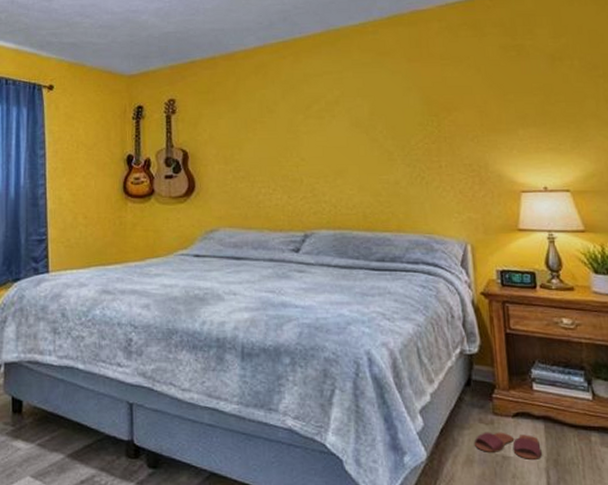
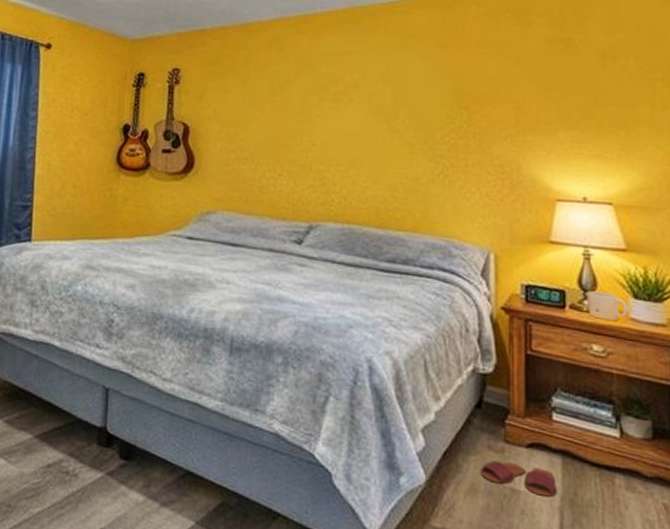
mug: none [553,270,591,296] -> present [586,290,628,322]

